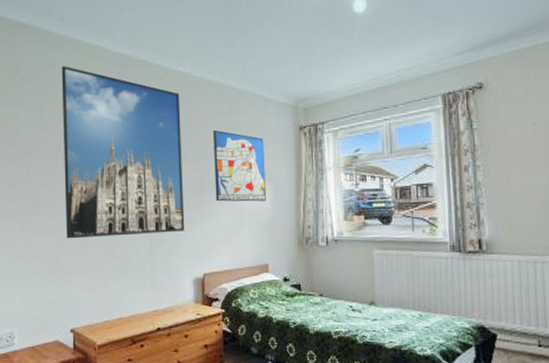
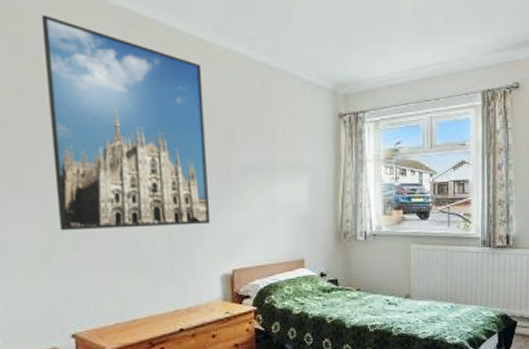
wall art: present [213,130,266,202] -> none [242,112,302,193]

